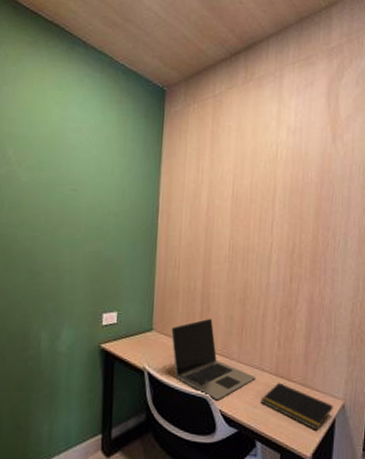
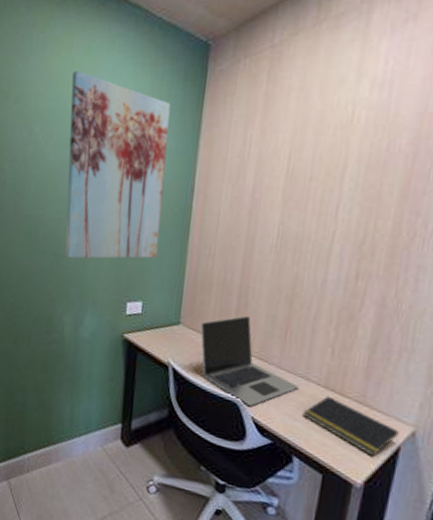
wall art: none [40,101,135,275] -> present [65,70,171,259]

